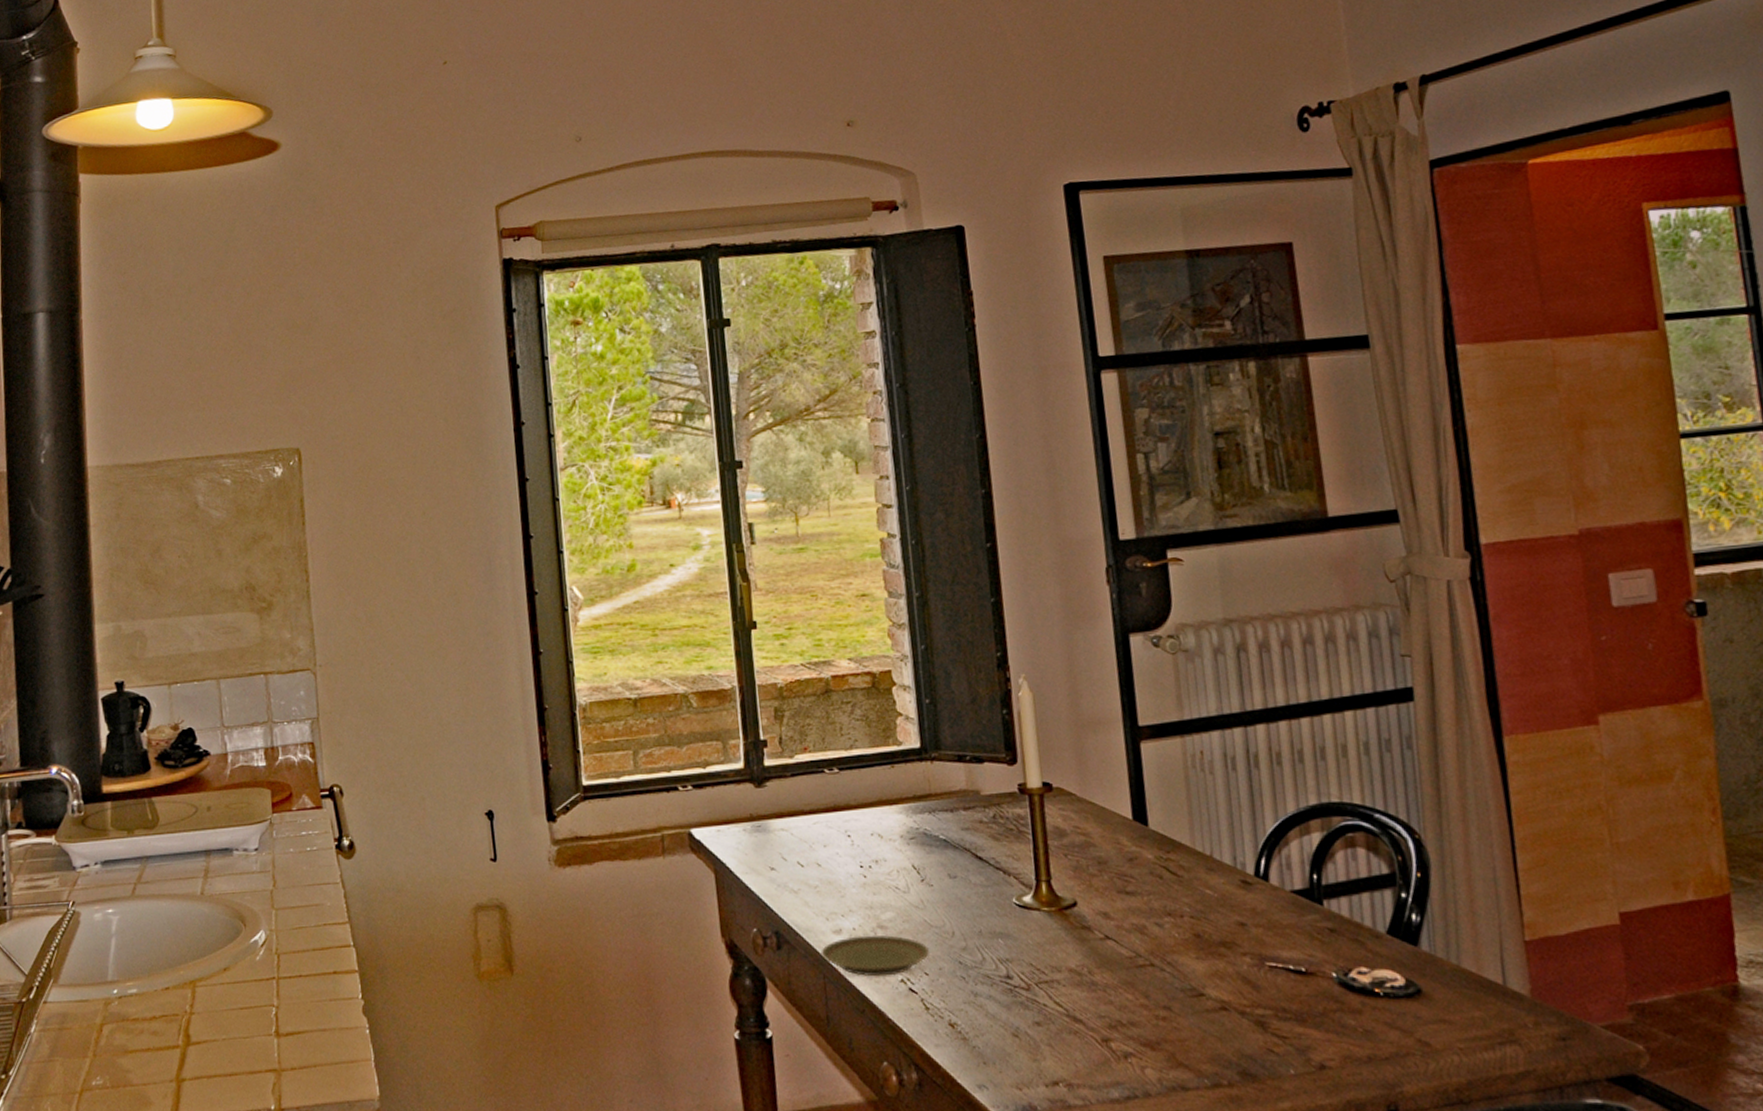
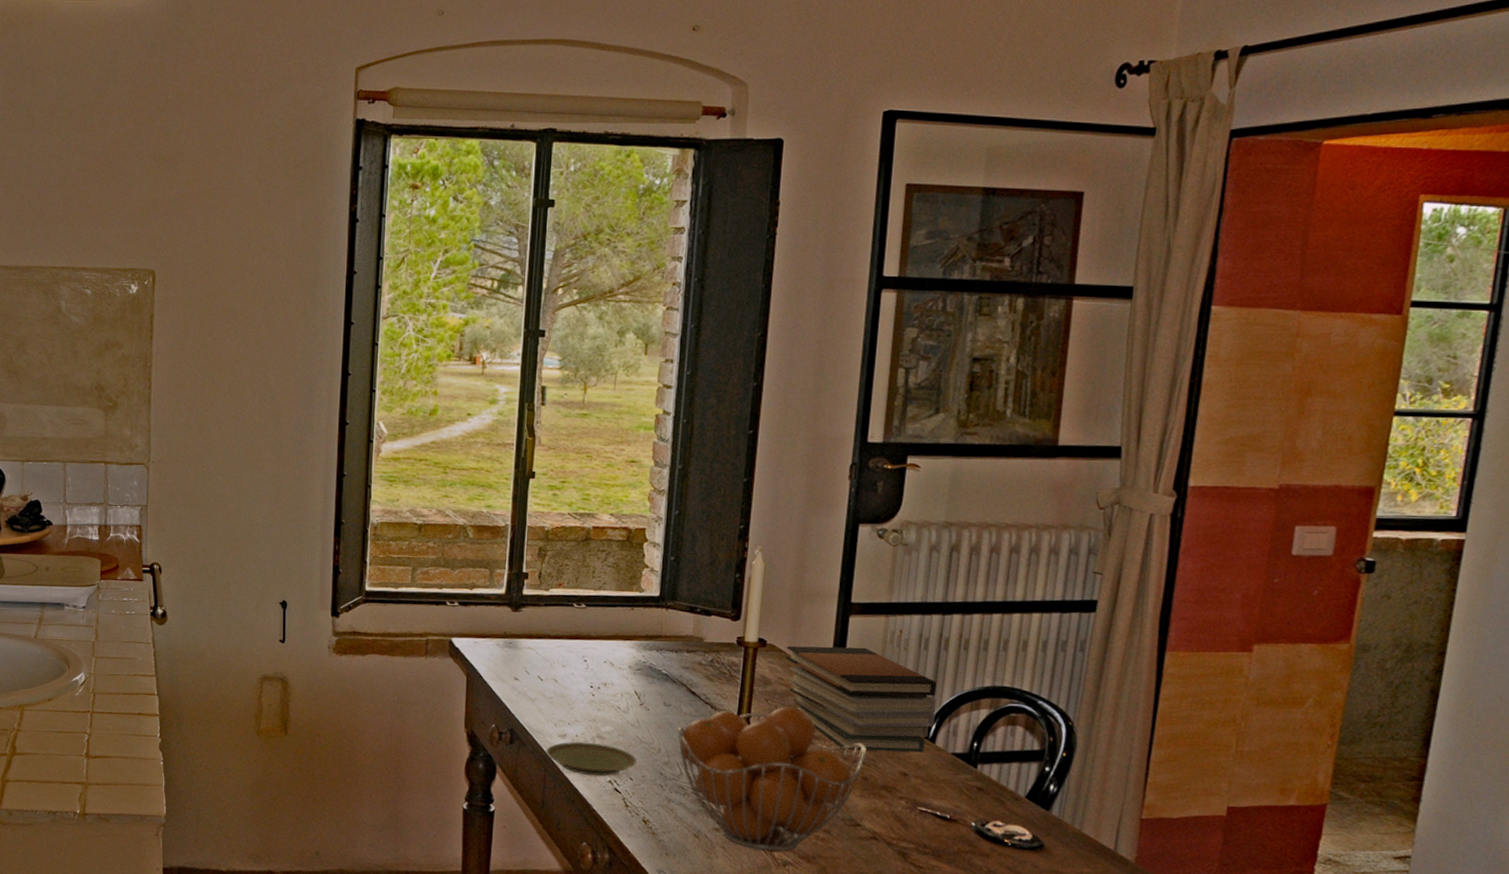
fruit basket: none [970,859,1194,1043] -> present [678,706,867,852]
book stack: none [1076,777,1264,903] -> present [786,645,937,753]

